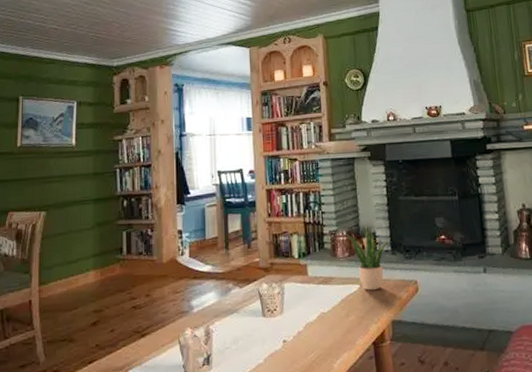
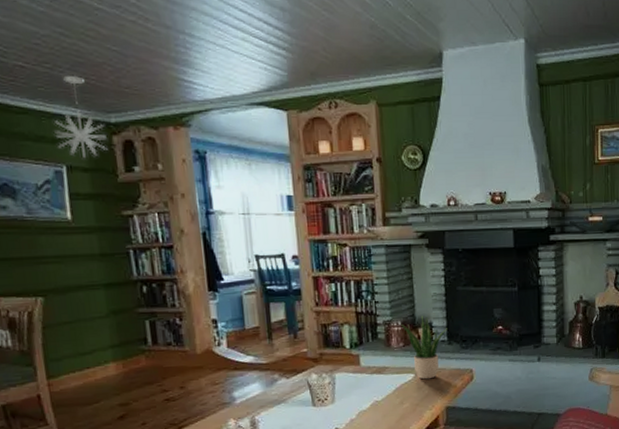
pendant light: none [72,32,109,95] -> present [54,75,108,158]

